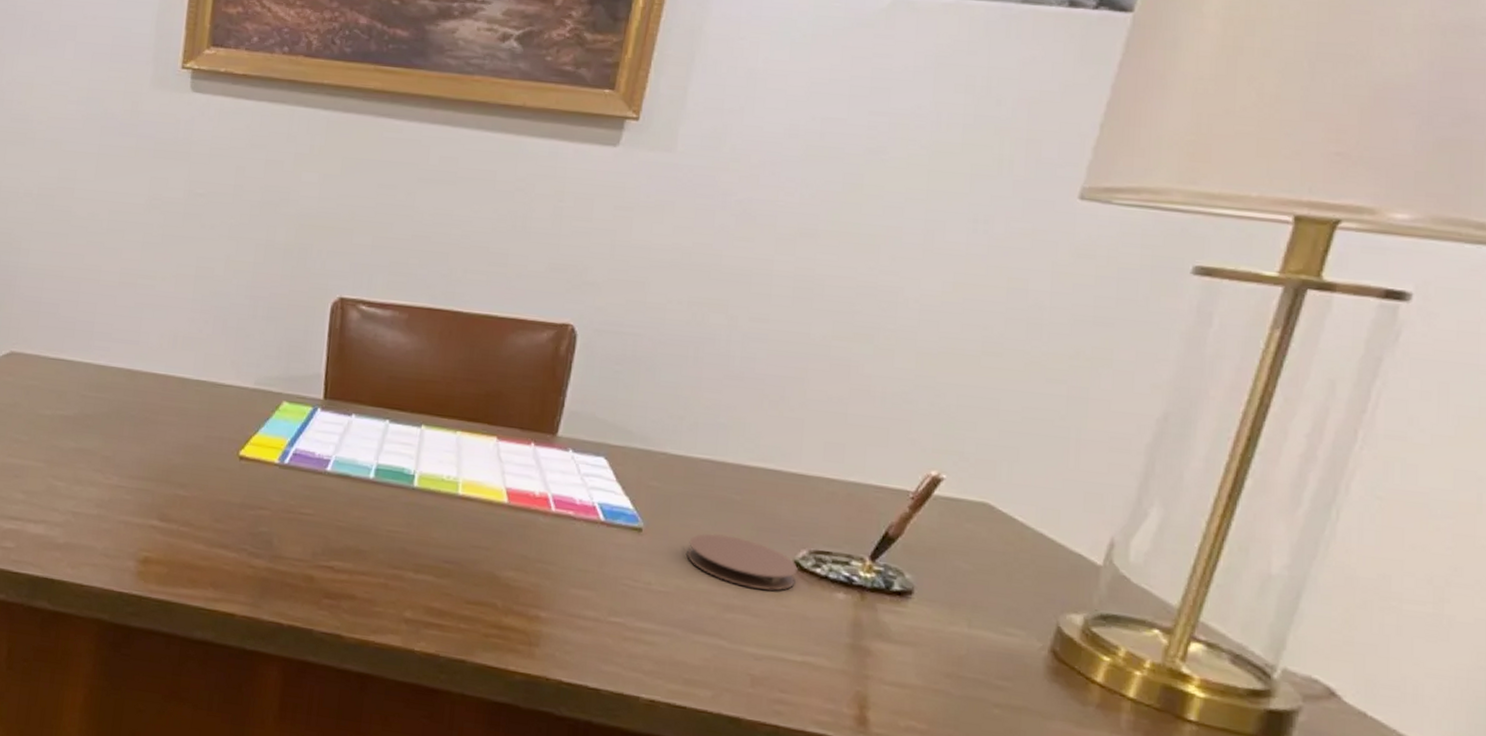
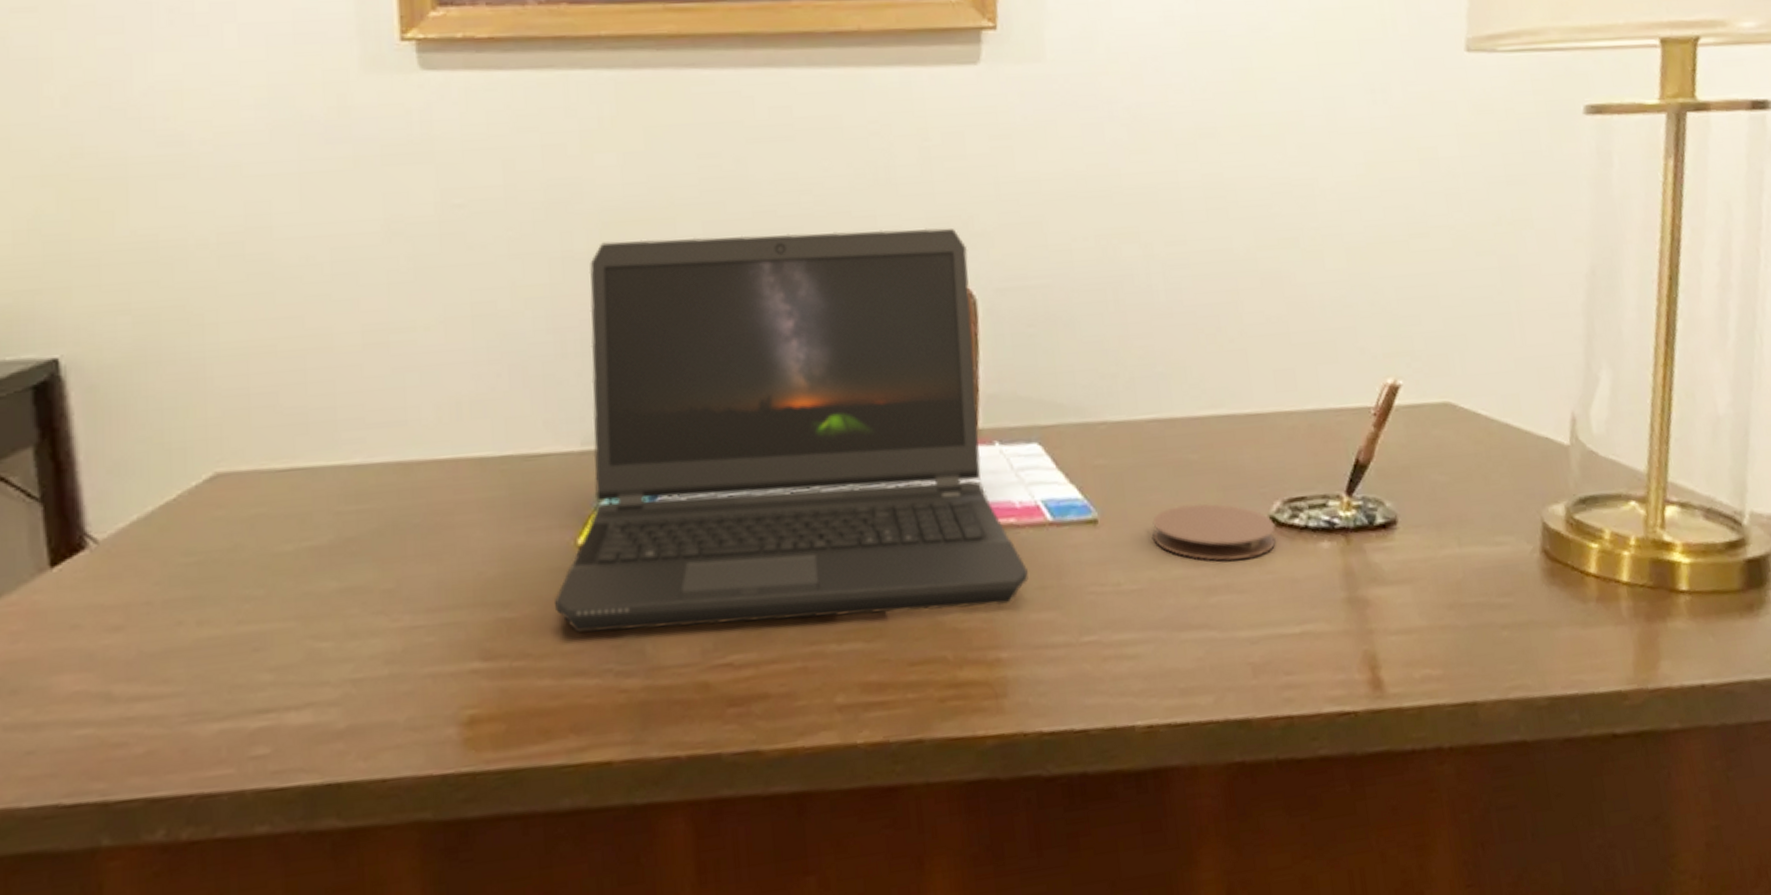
laptop computer: none [215,239,578,576] -> present [555,227,1029,633]

